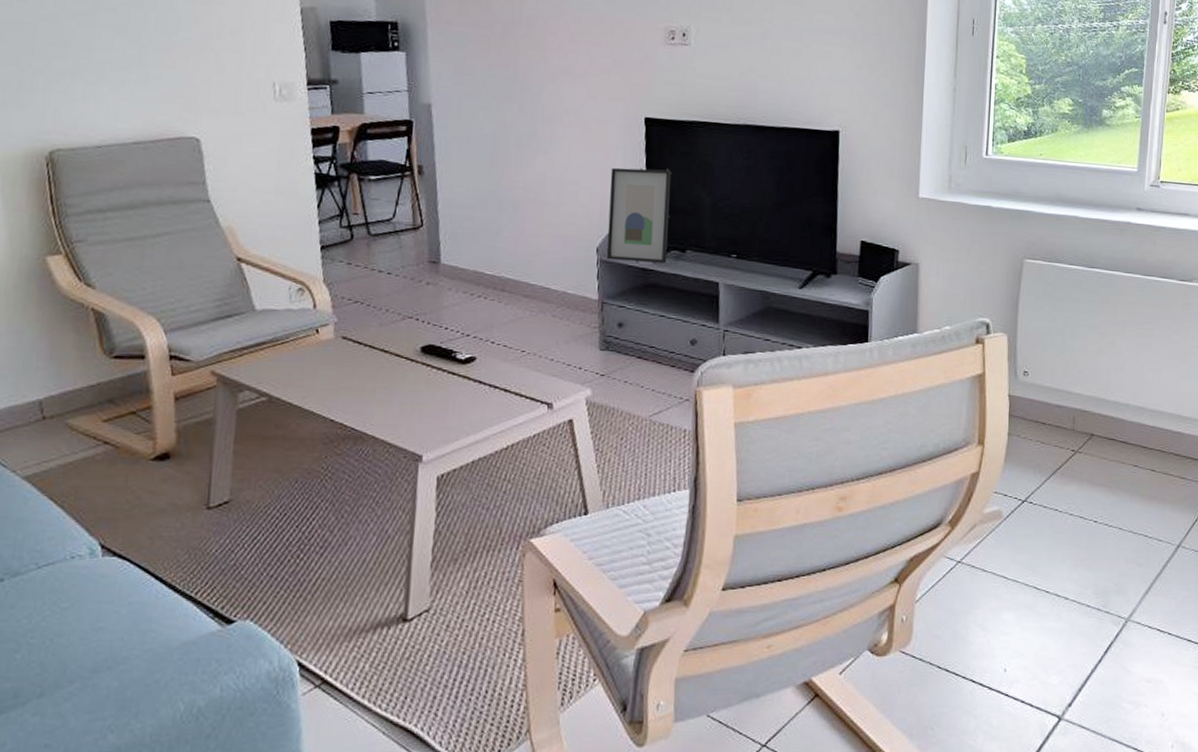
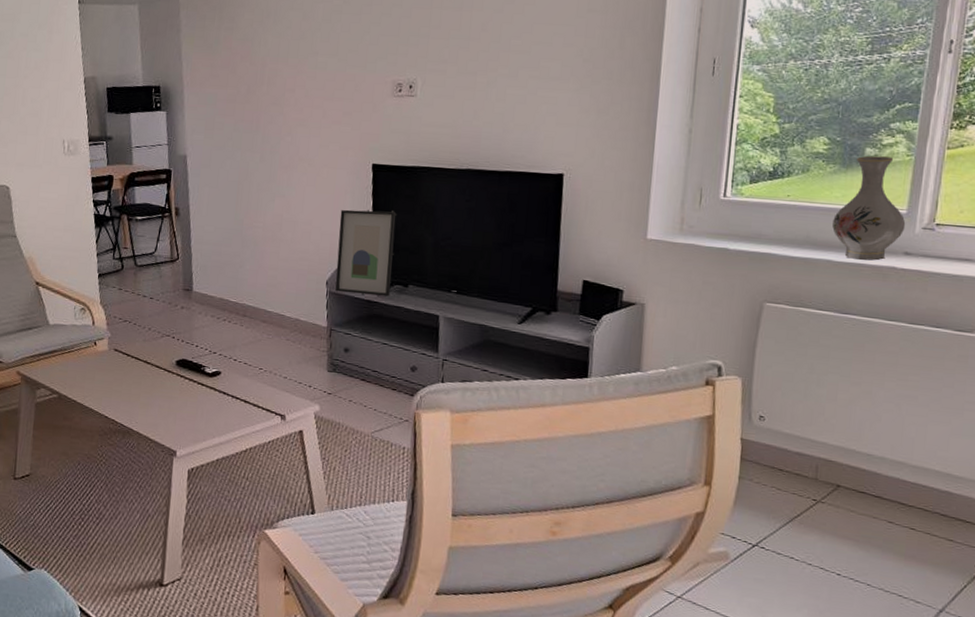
vase: none [1078,117,1137,217] -> present [832,155,906,261]

